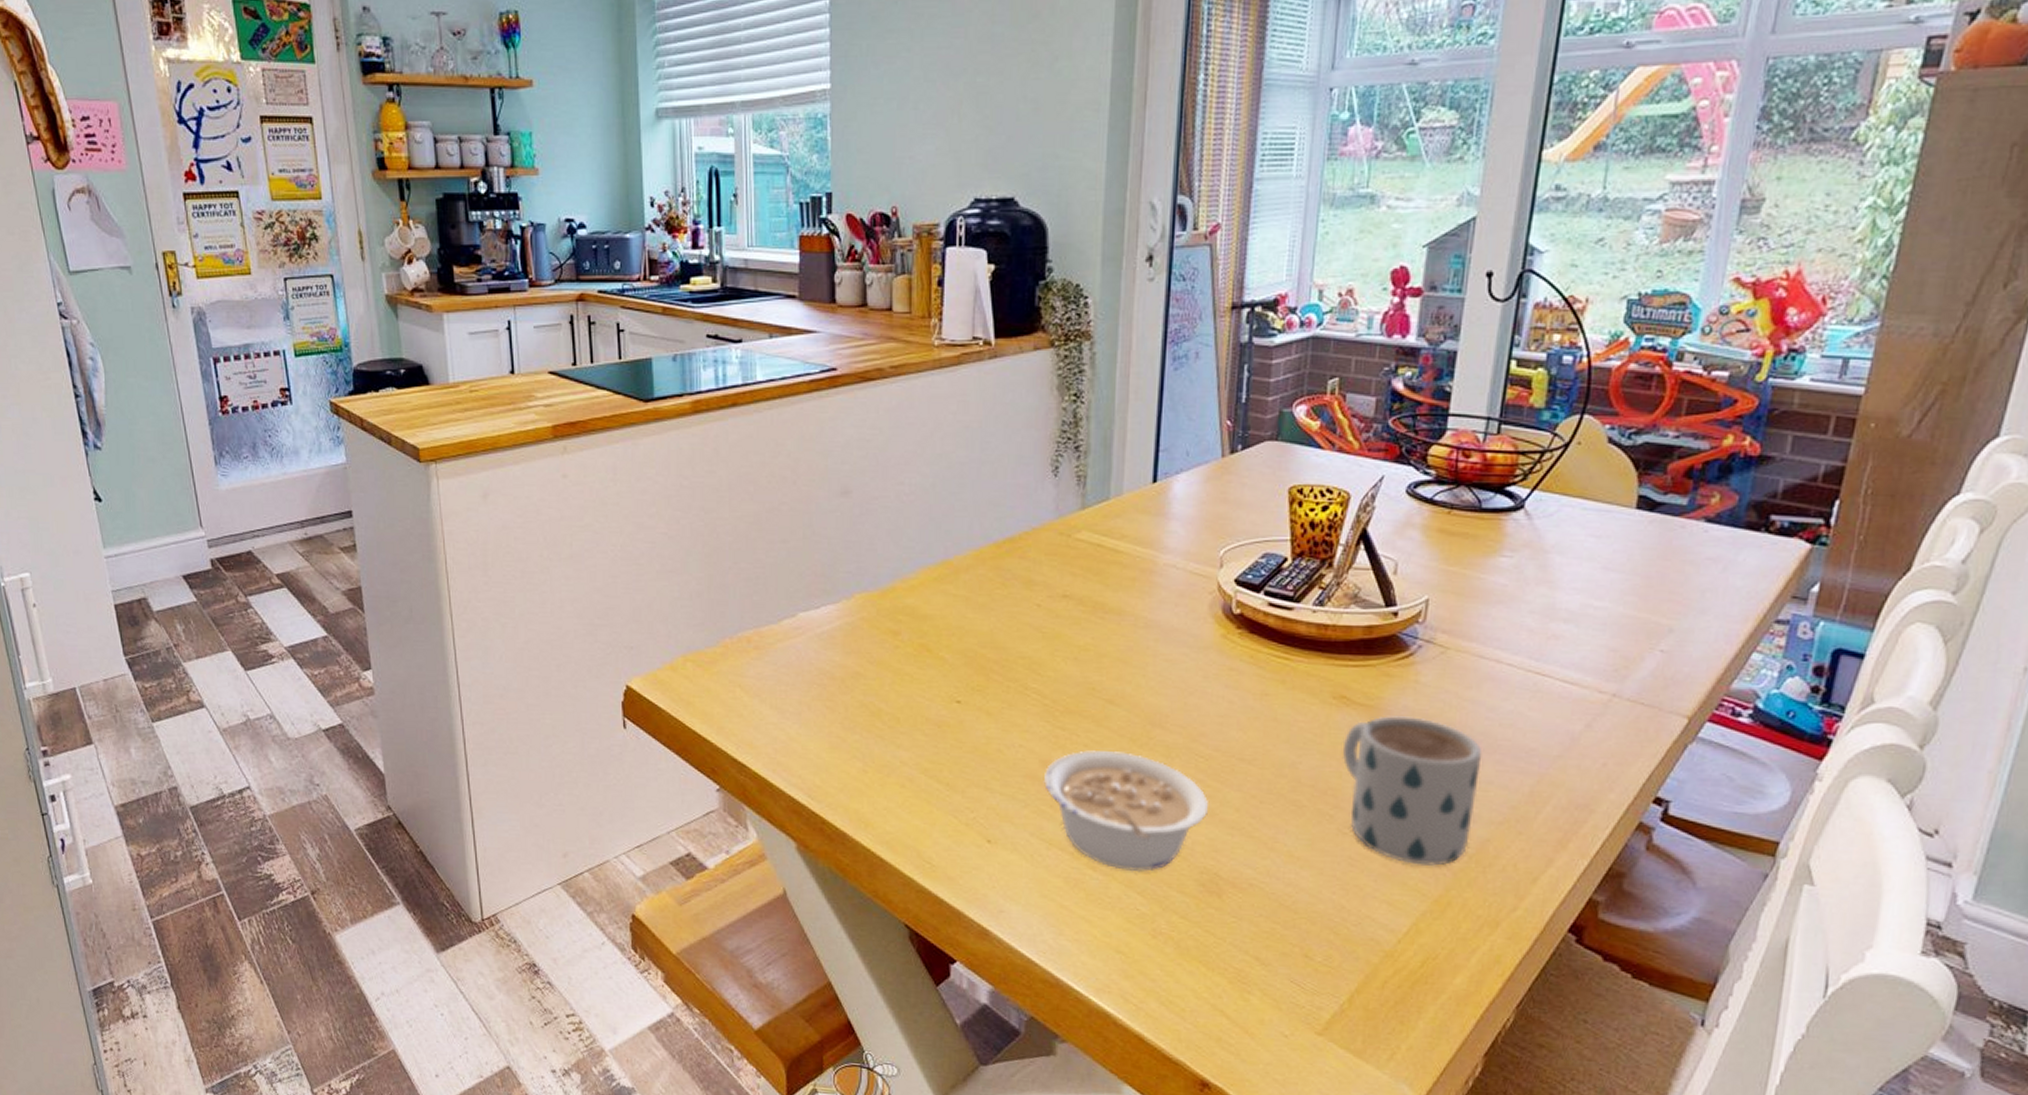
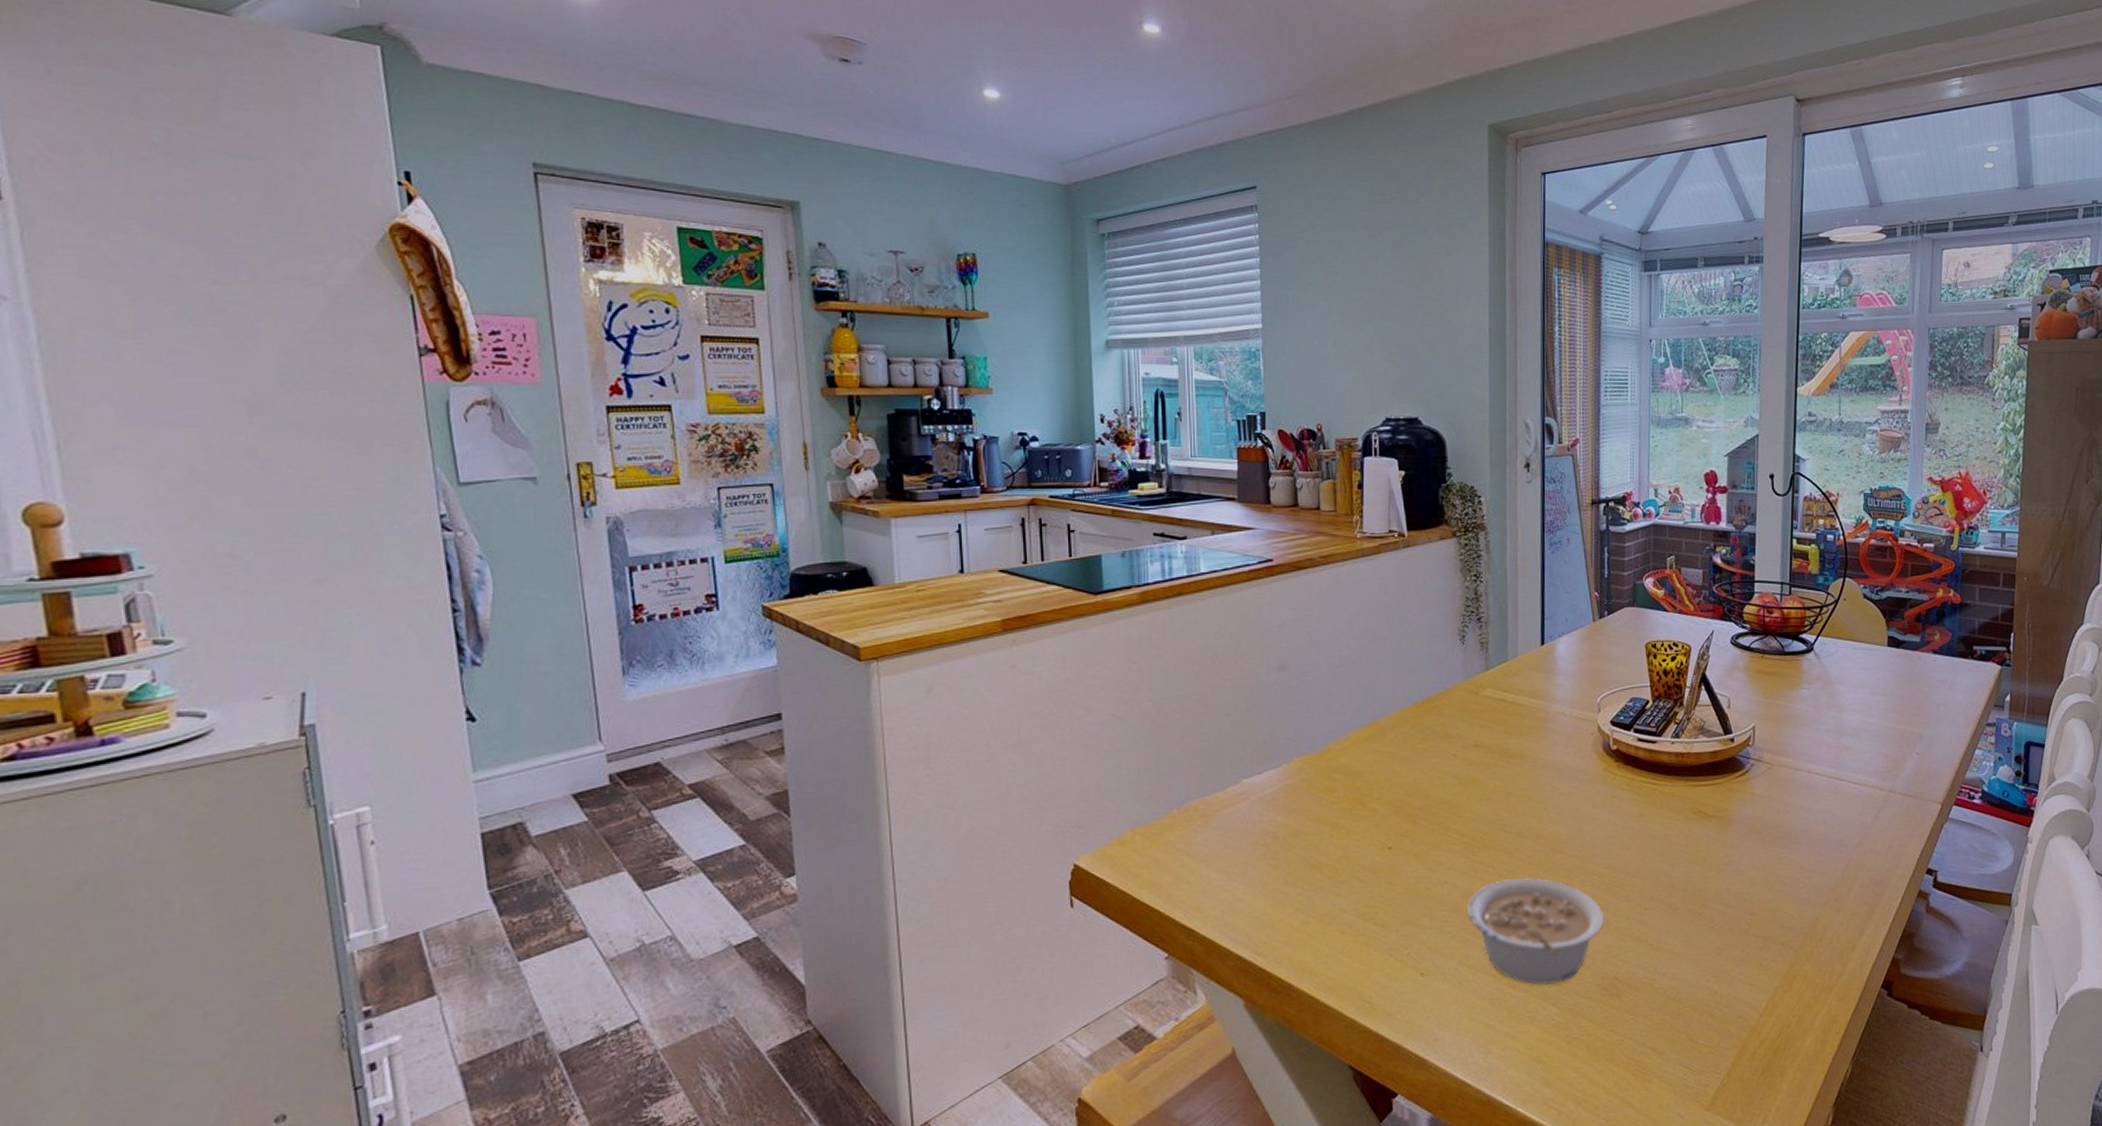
mug: present [1342,716,1483,866] -> none [1703,823,1806,947]

